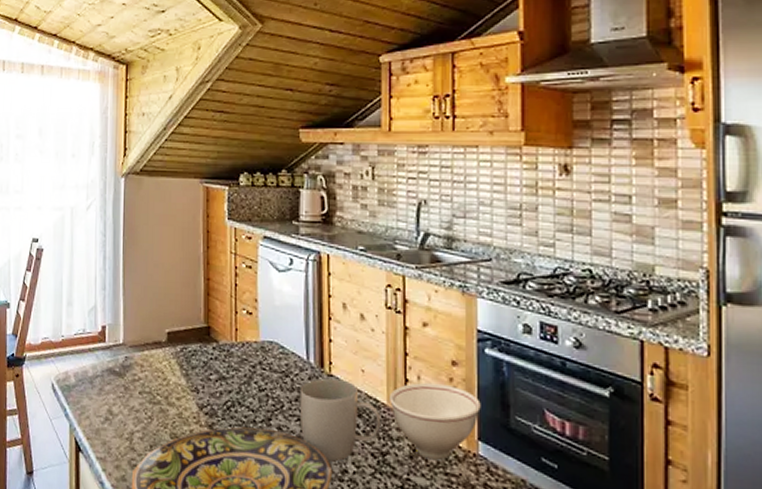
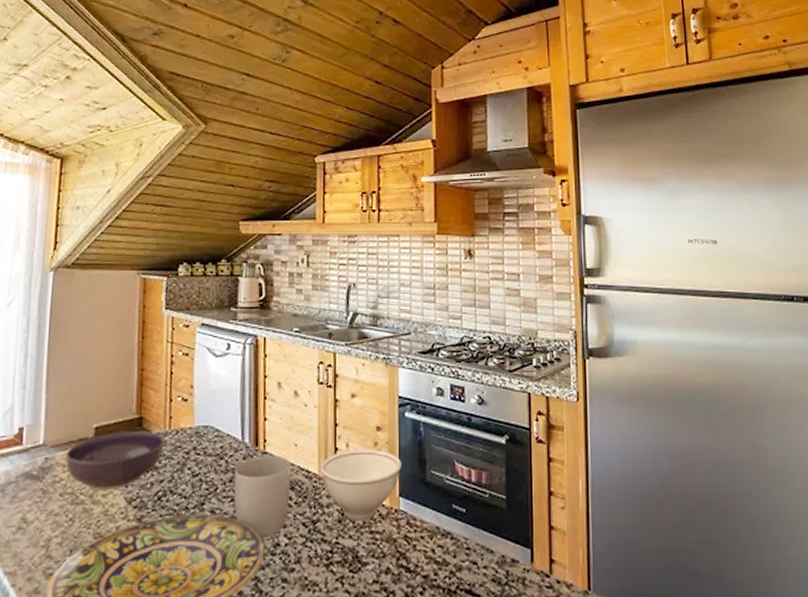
bowl: none [142,338,233,394] -> present [65,431,166,490]

